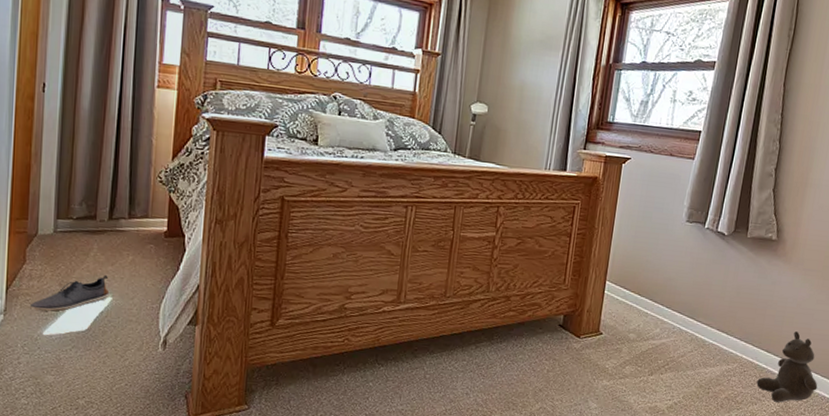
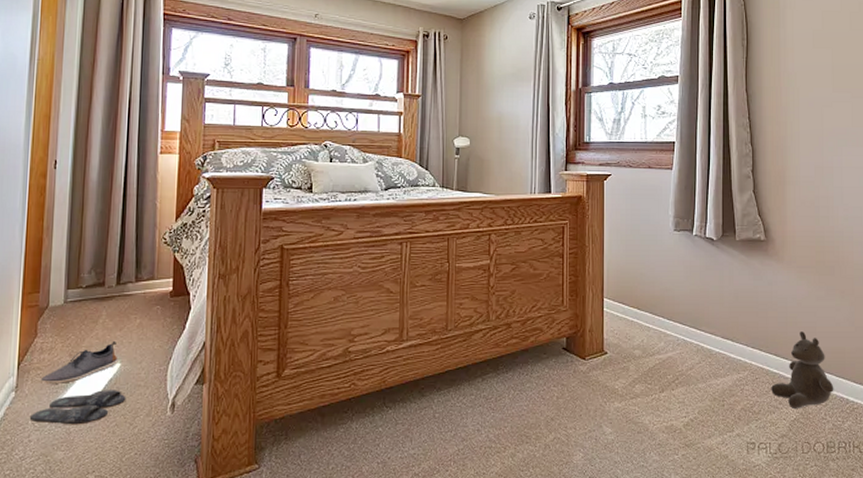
slippers: none [18,321,118,352] -> present [29,390,126,425]

